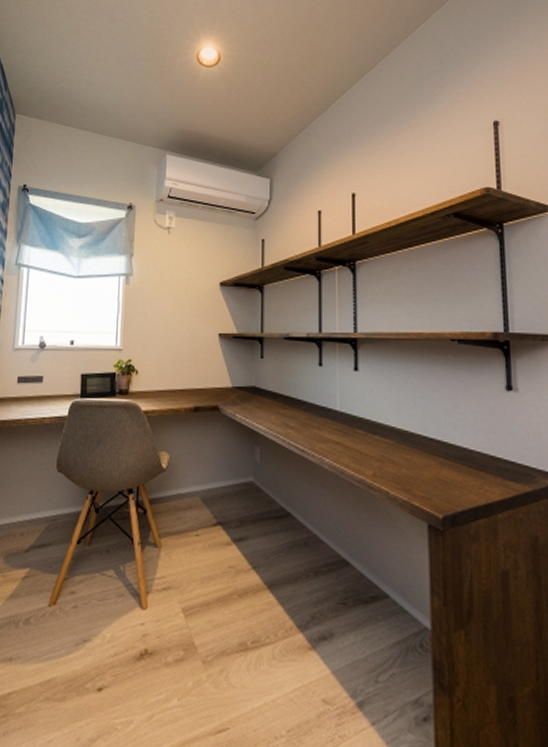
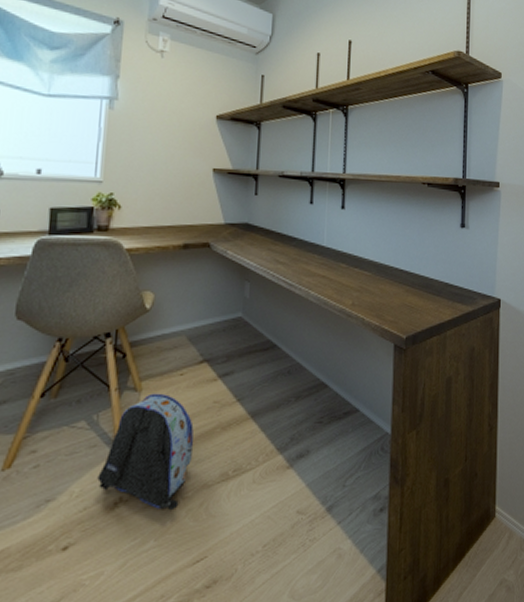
backpack: none [125,551,212,673] -> present [97,393,194,511]

